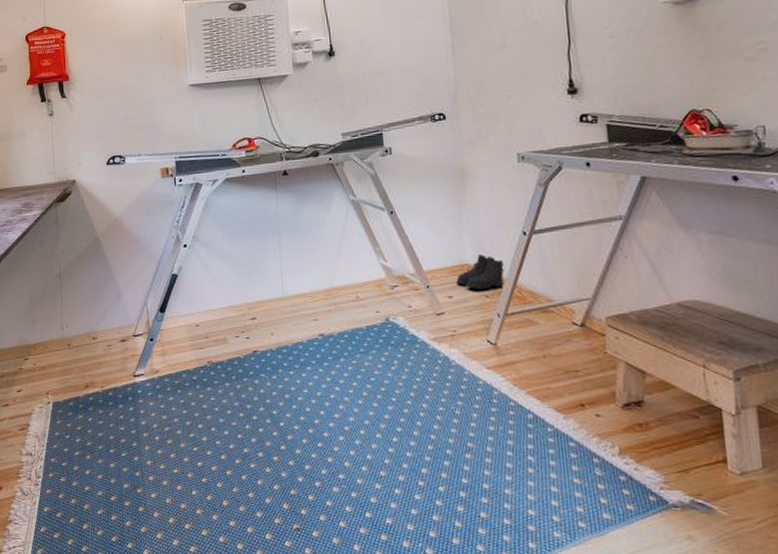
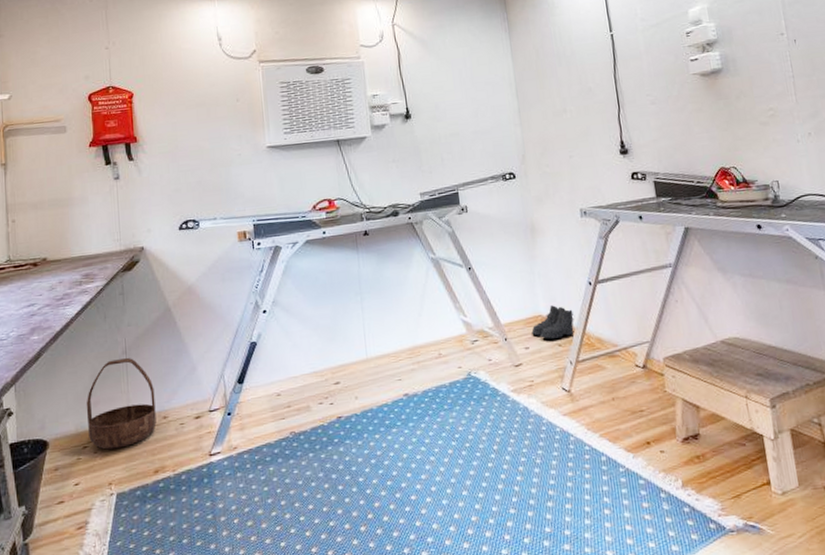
basket: none [26,281,87,363] -> present [86,357,157,450]

